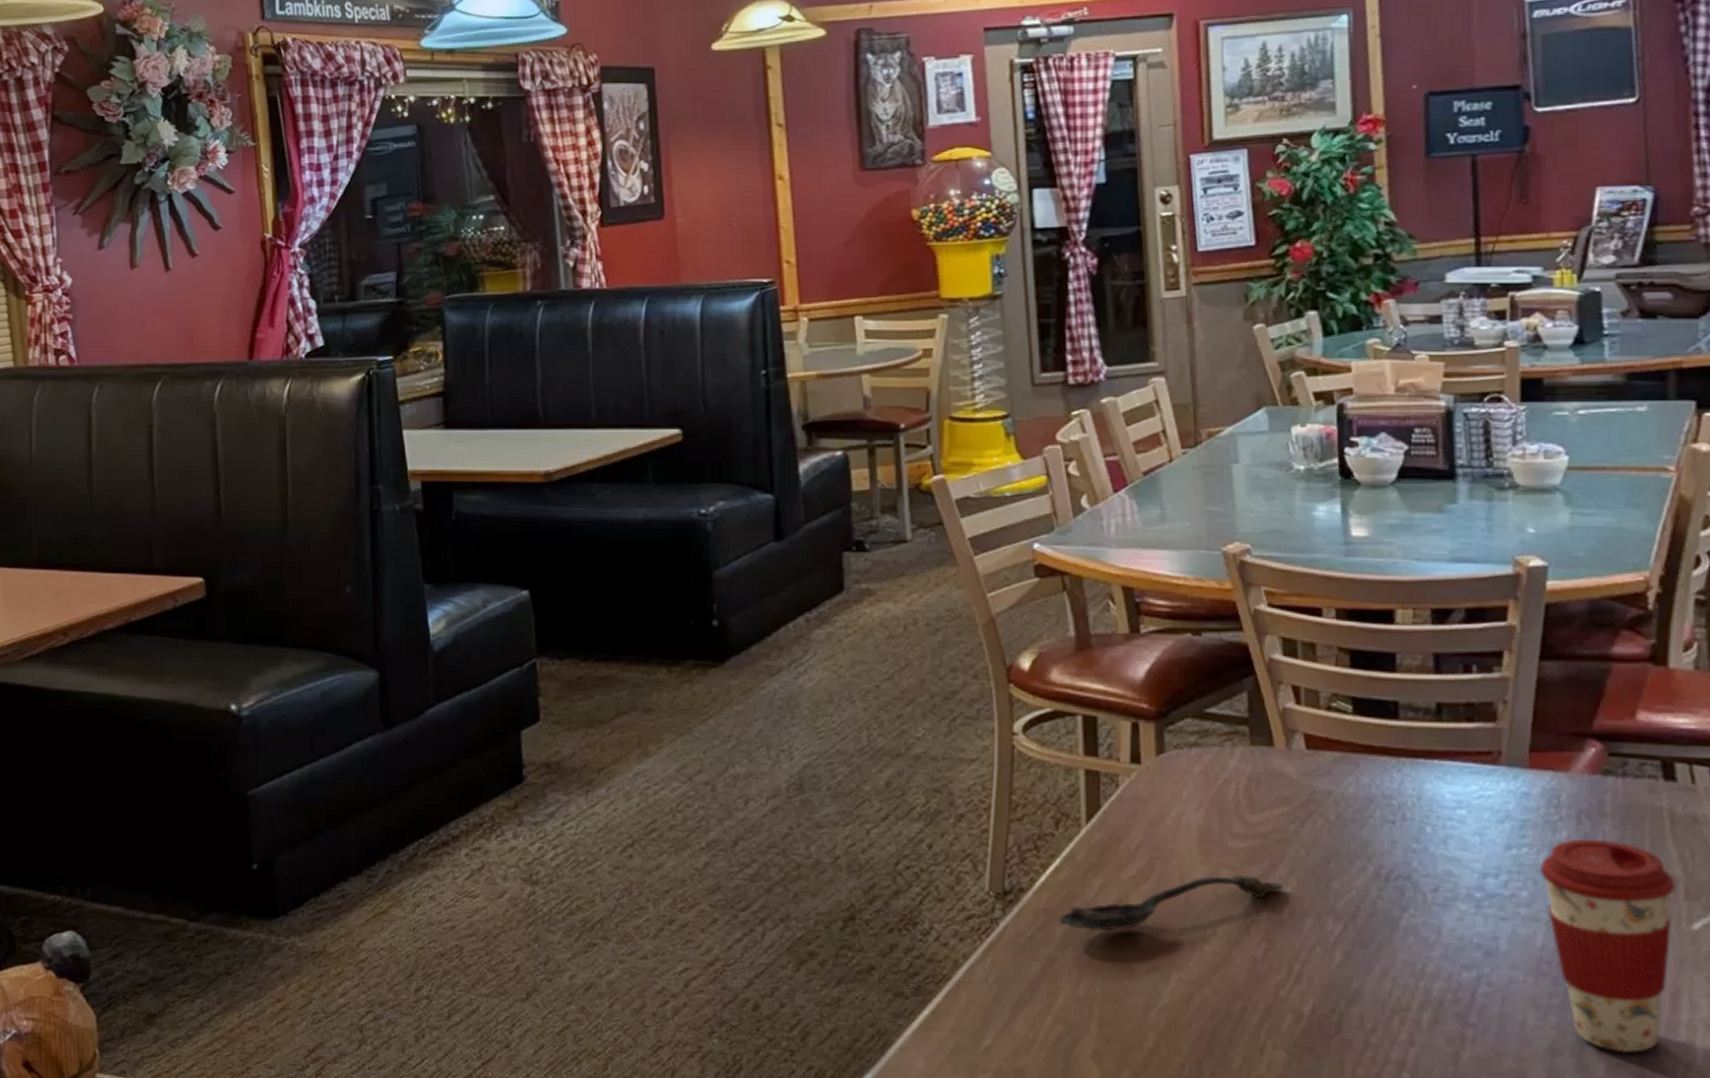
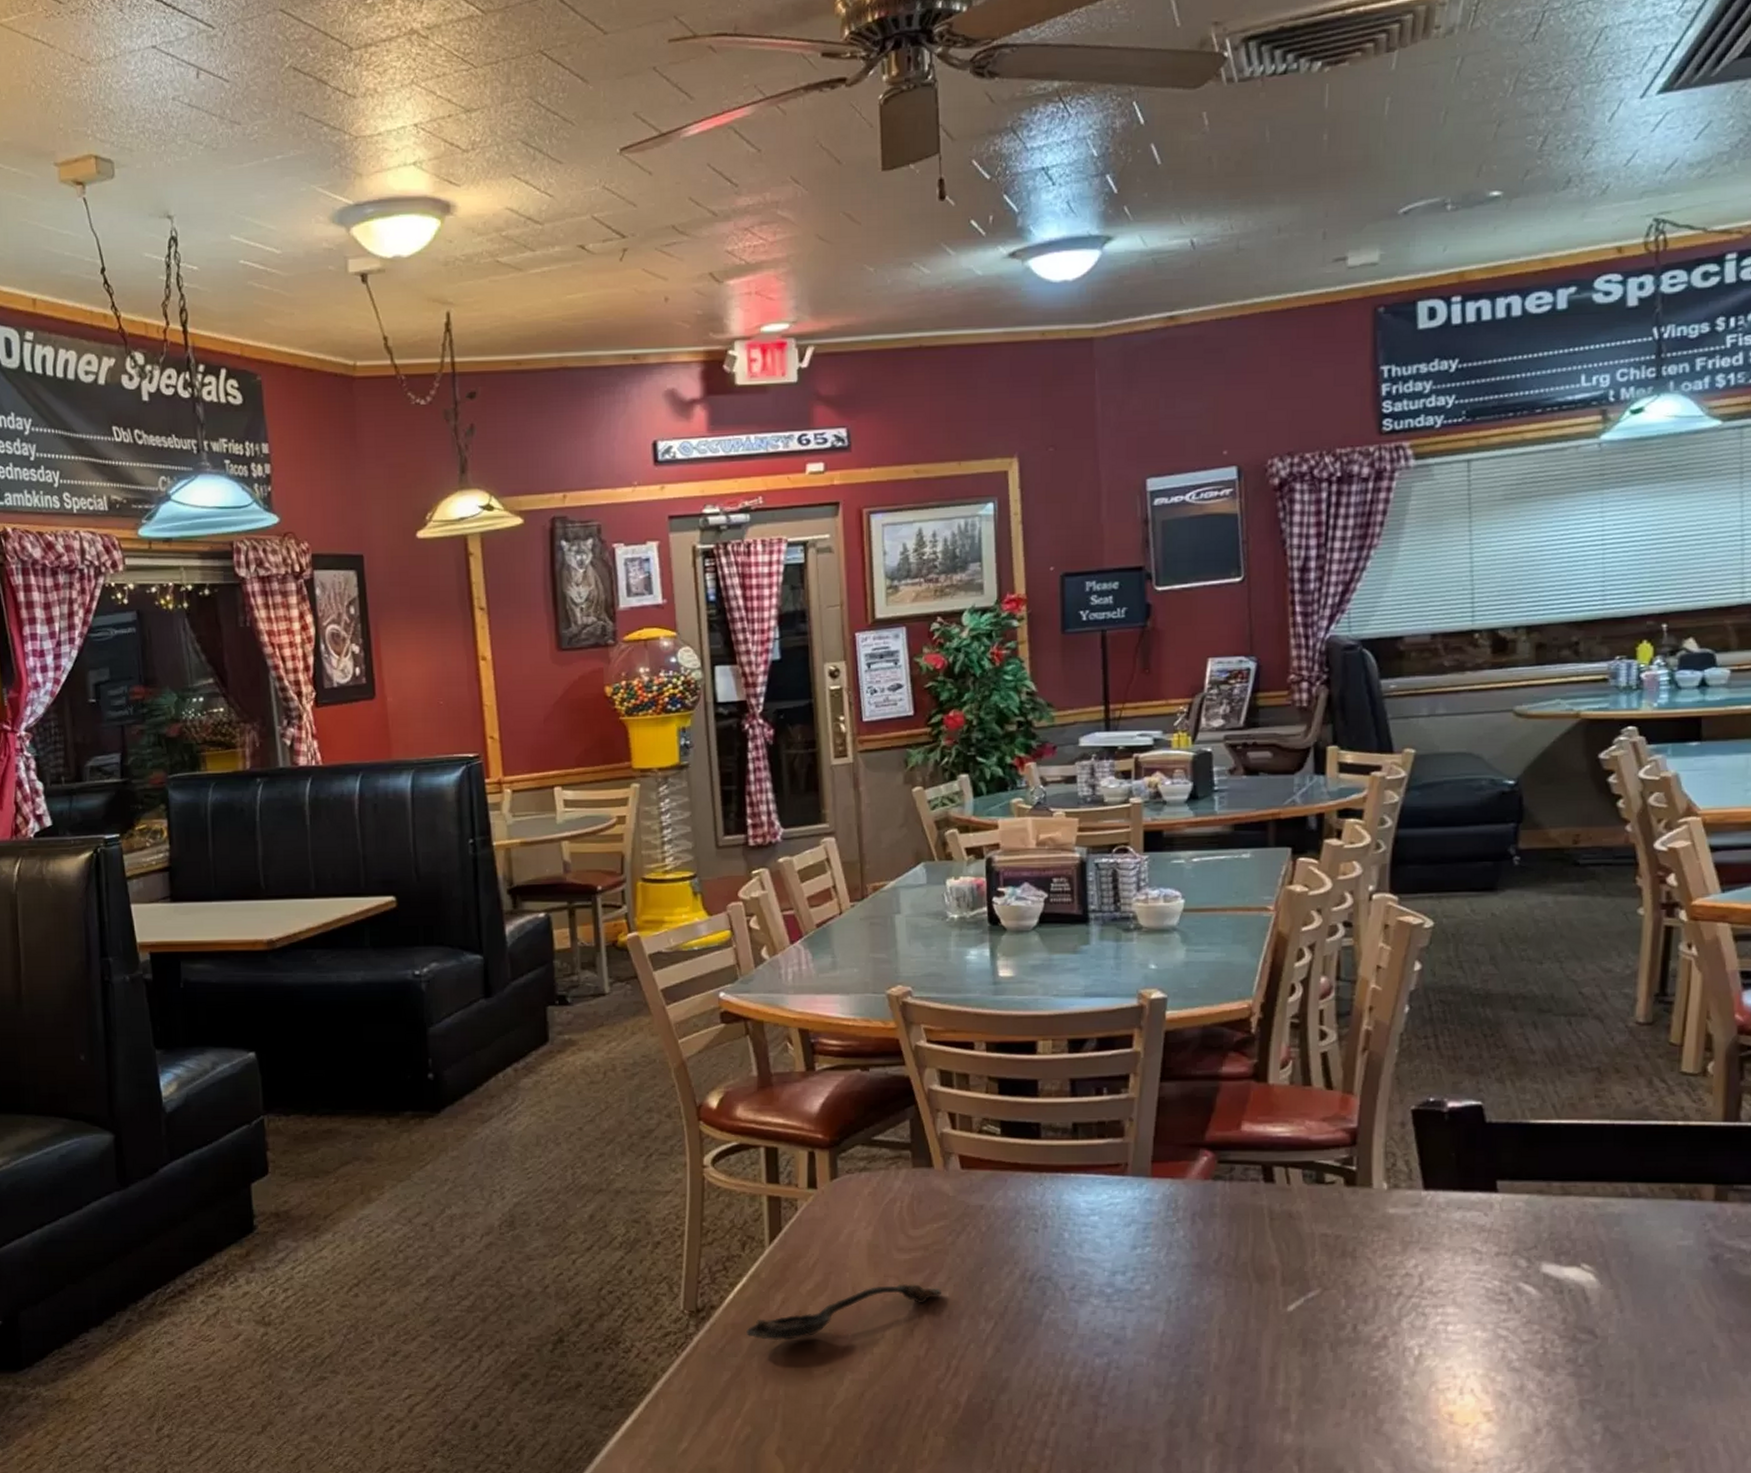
coffee cup: present [1539,838,1677,1053] -> none [1160,1236,1275,1421]

